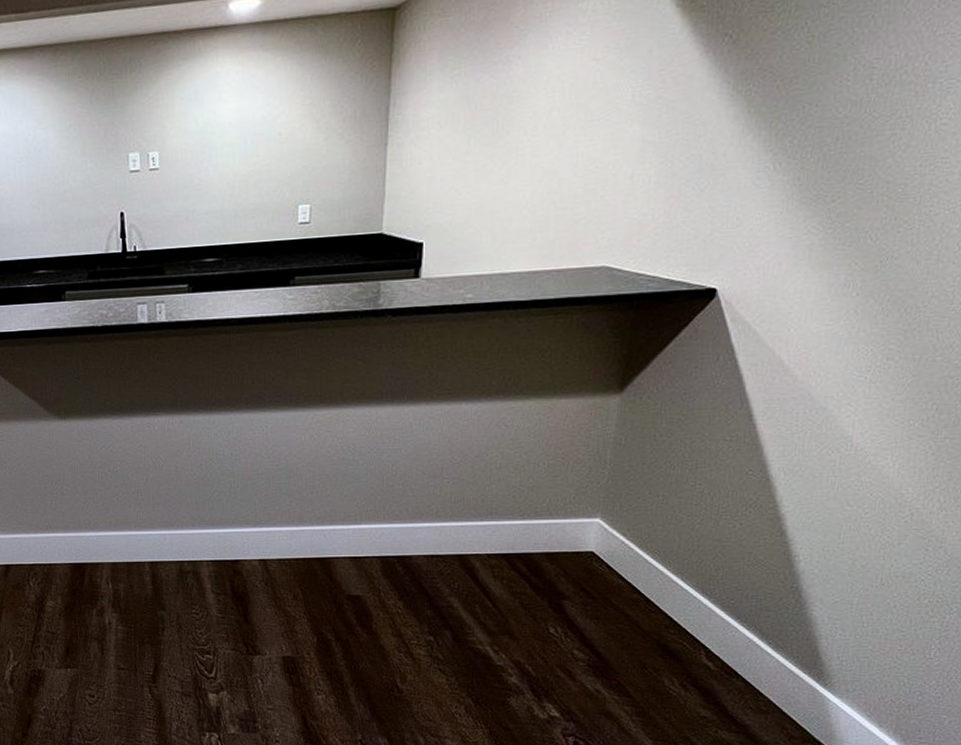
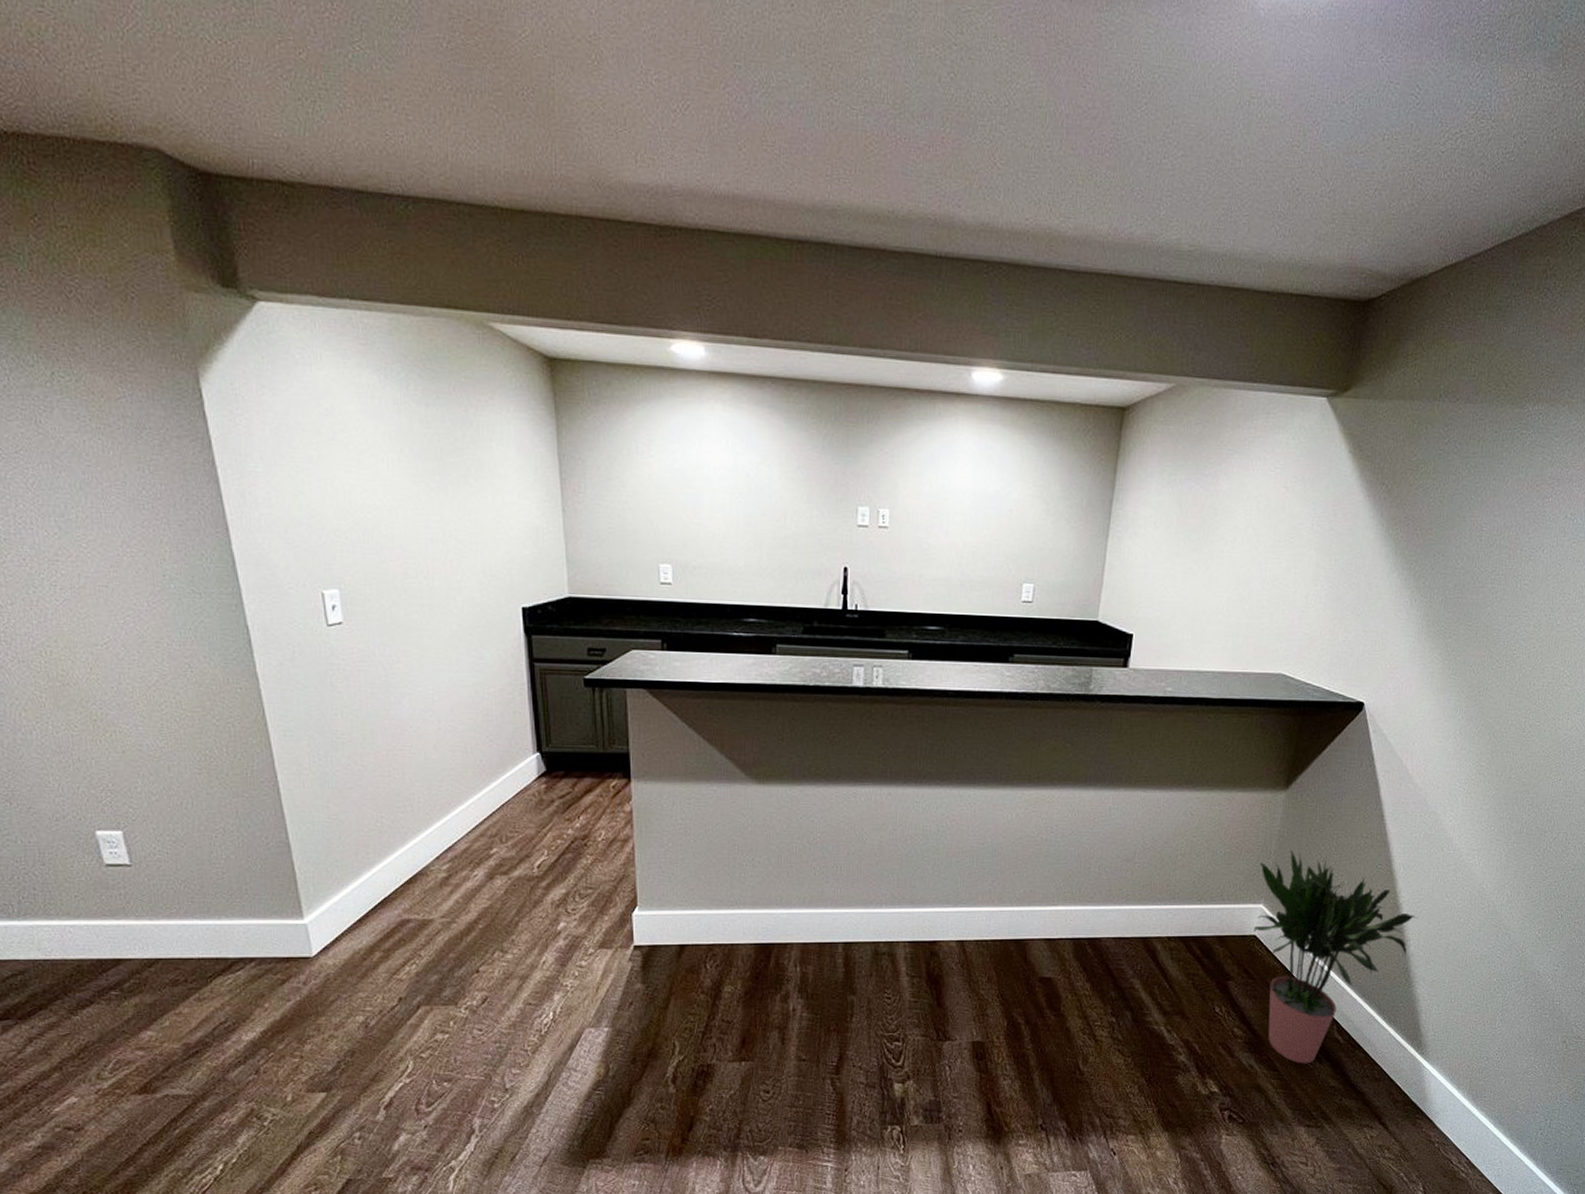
potted plant: none [590,458,809,691] -> present [1254,850,1418,1064]

